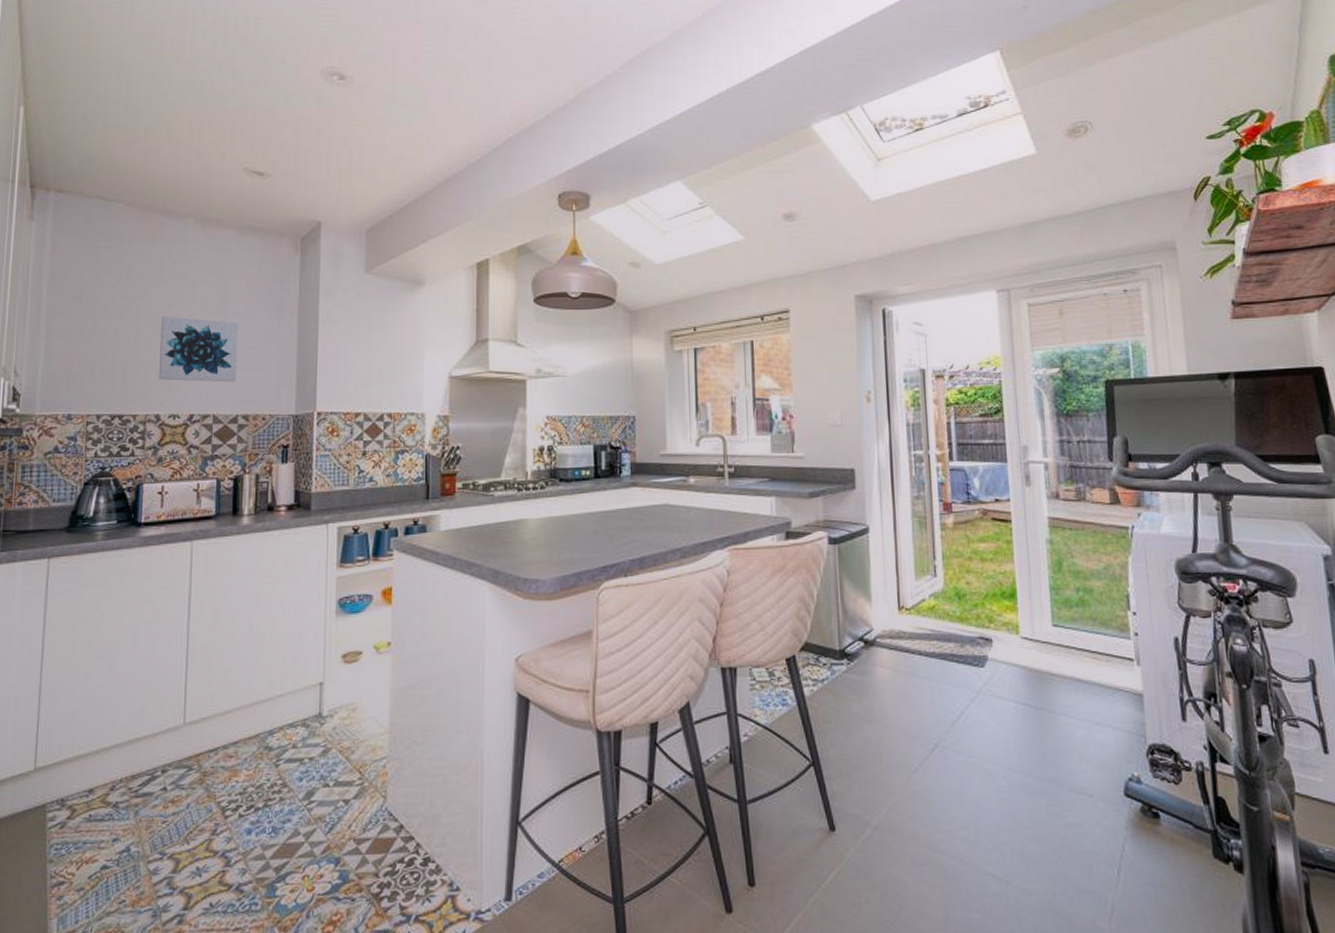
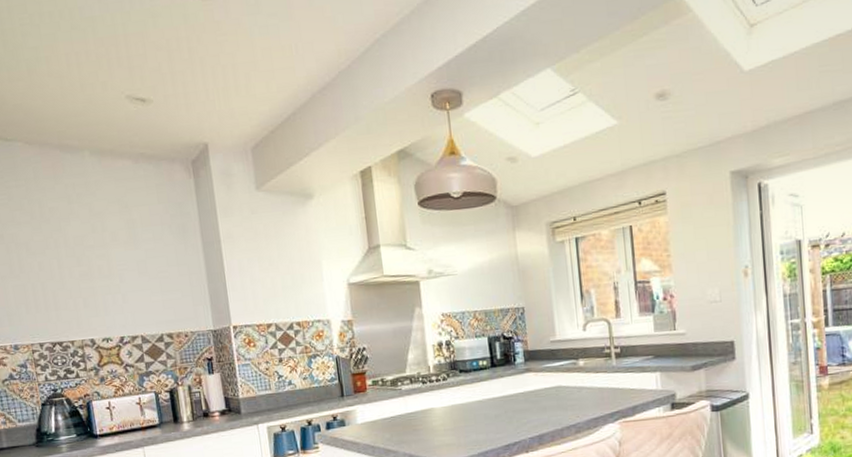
wall art: present [159,316,238,382] -> none [78,247,156,308]

